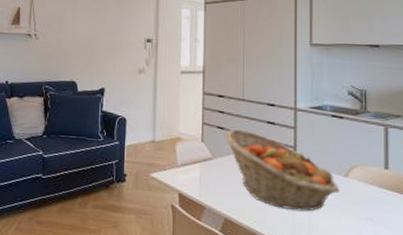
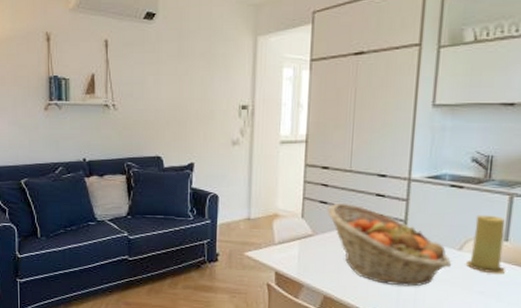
candle: none [352,143,390,201] -> present [465,214,506,274]

